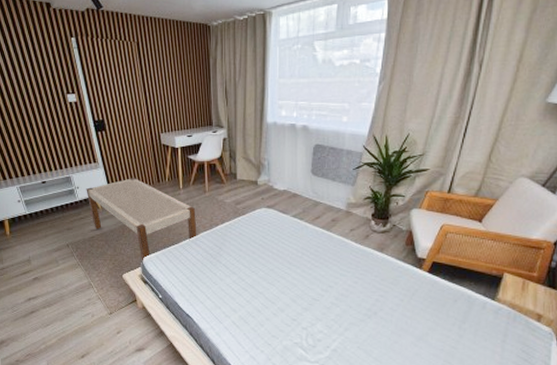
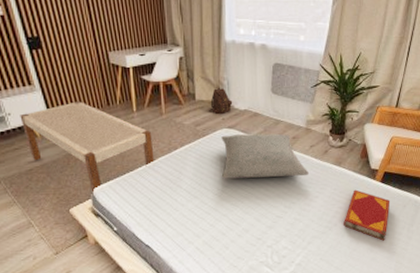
backpack: none [249,166,273,193] -> present [209,86,233,114]
pillow: none [259,214,348,259] -> present [221,133,309,179]
hardback book: none [384,278,439,336] -> present [344,189,391,241]

